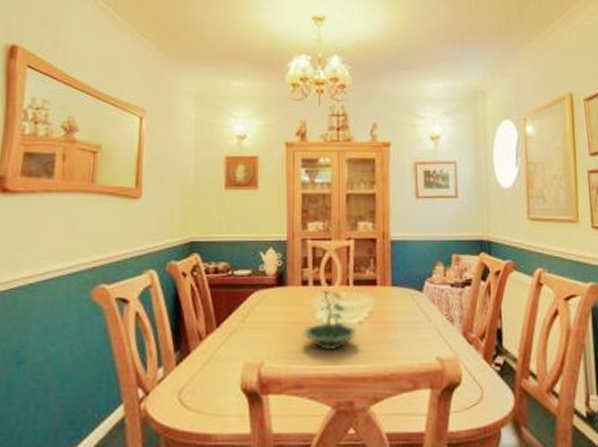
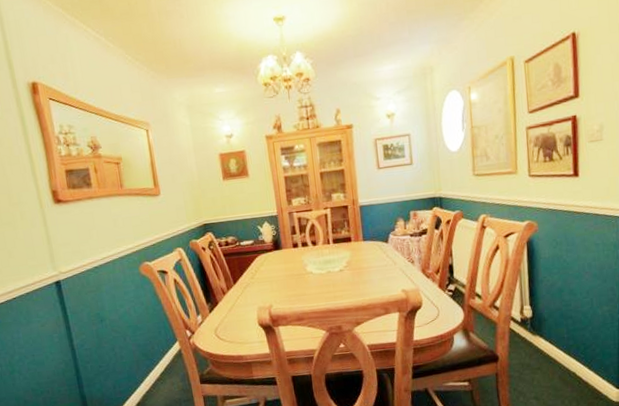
terrarium: present [302,291,357,351] -> none [298,249,339,293]

